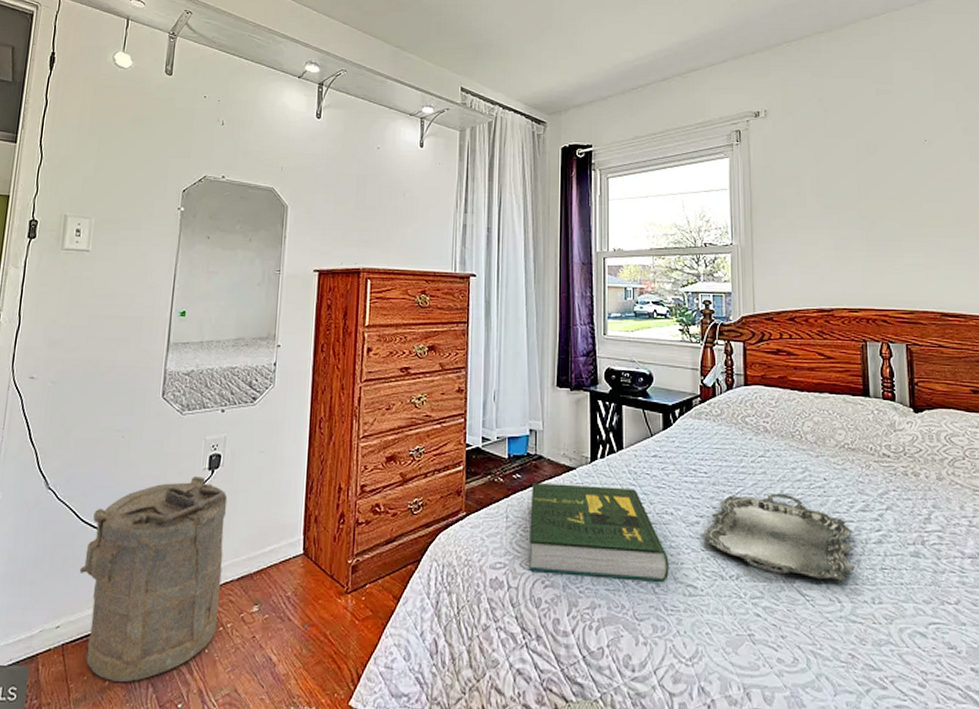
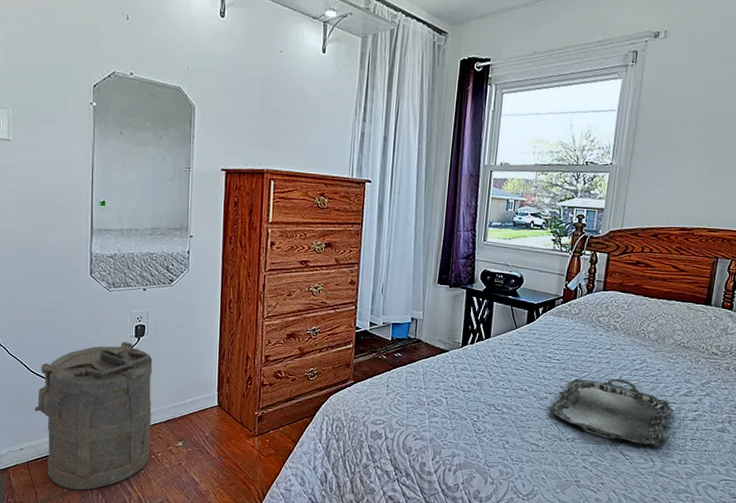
book: present [529,483,669,582] -> none [403,361,519,440]

